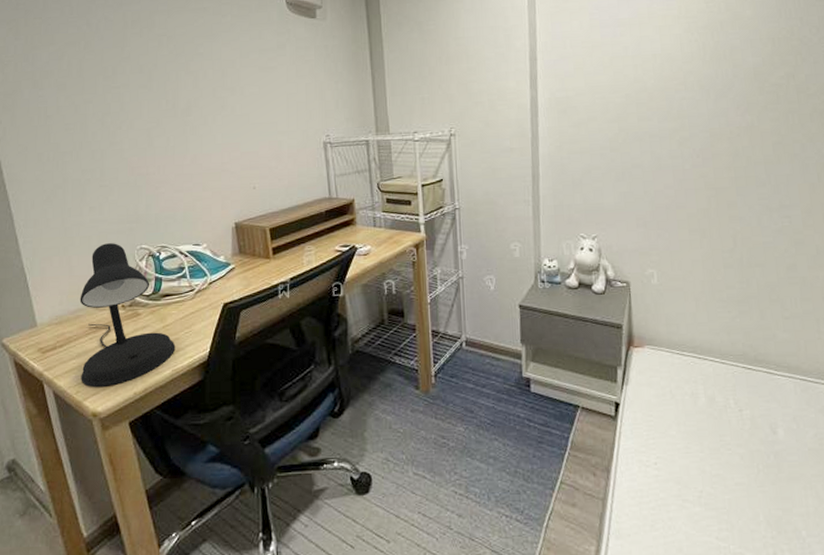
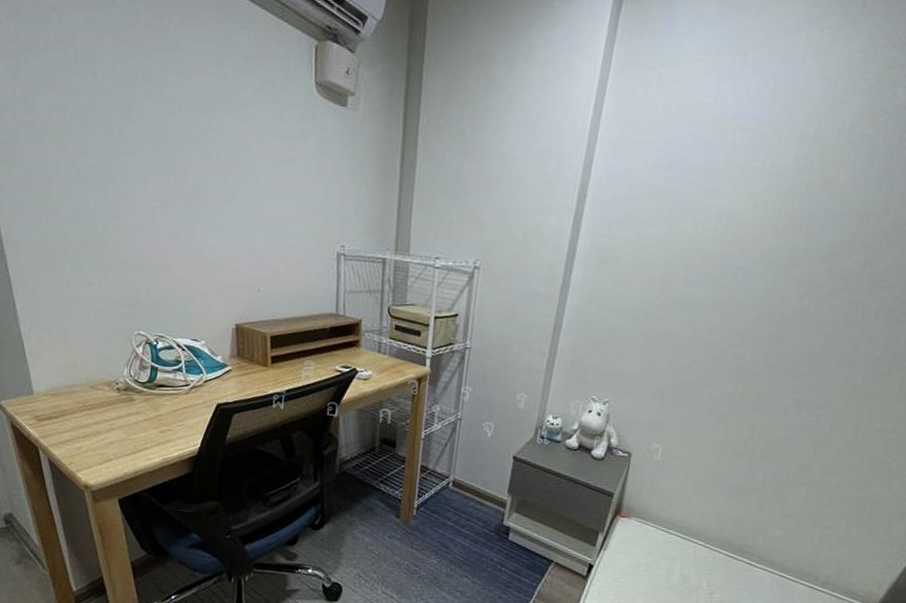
desk lamp: present [80,243,176,388] -> none [74,323,167,463]

